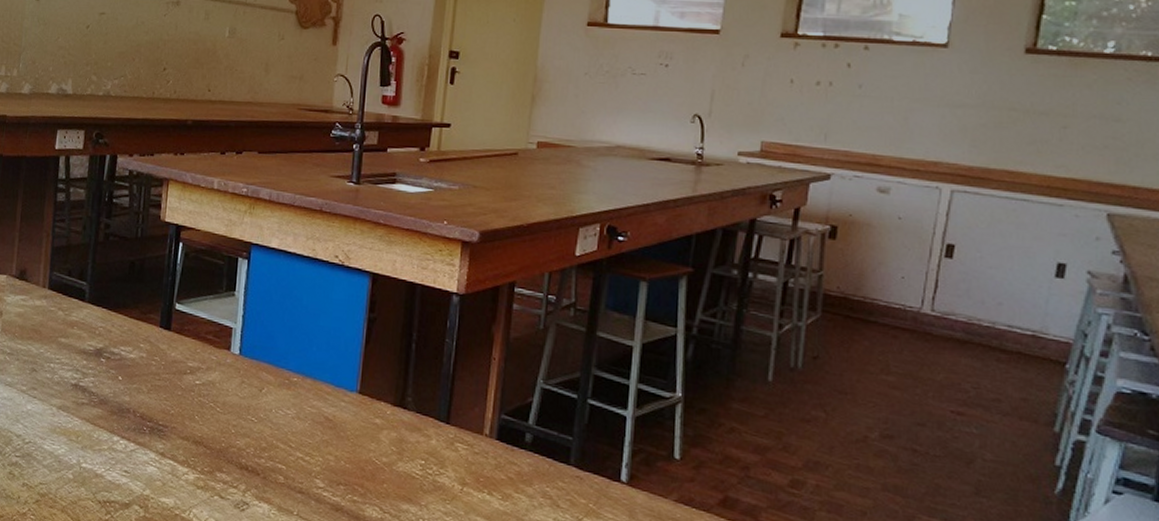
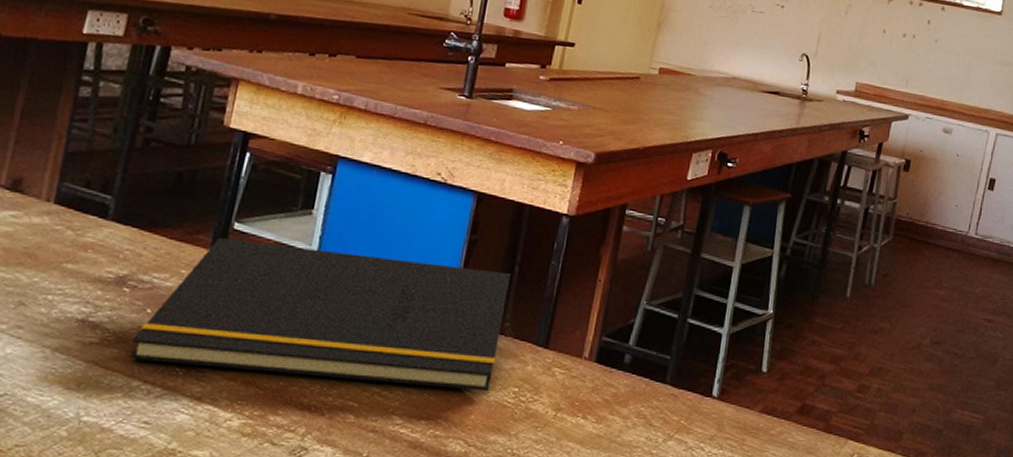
notepad: none [109,317,409,463] -> present [129,238,511,392]

